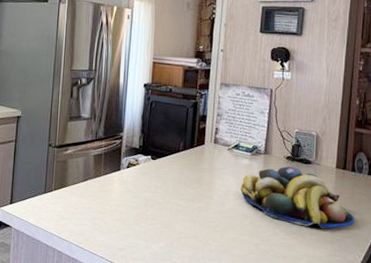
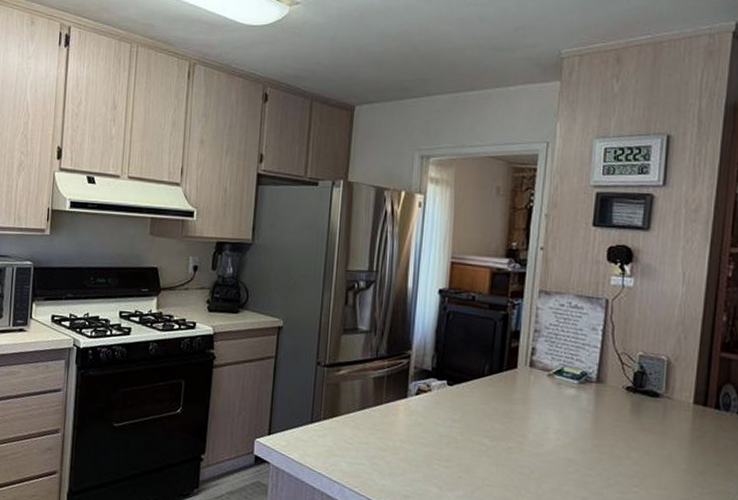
fruit bowl: present [240,166,355,229] -> none [564,399,719,483]

